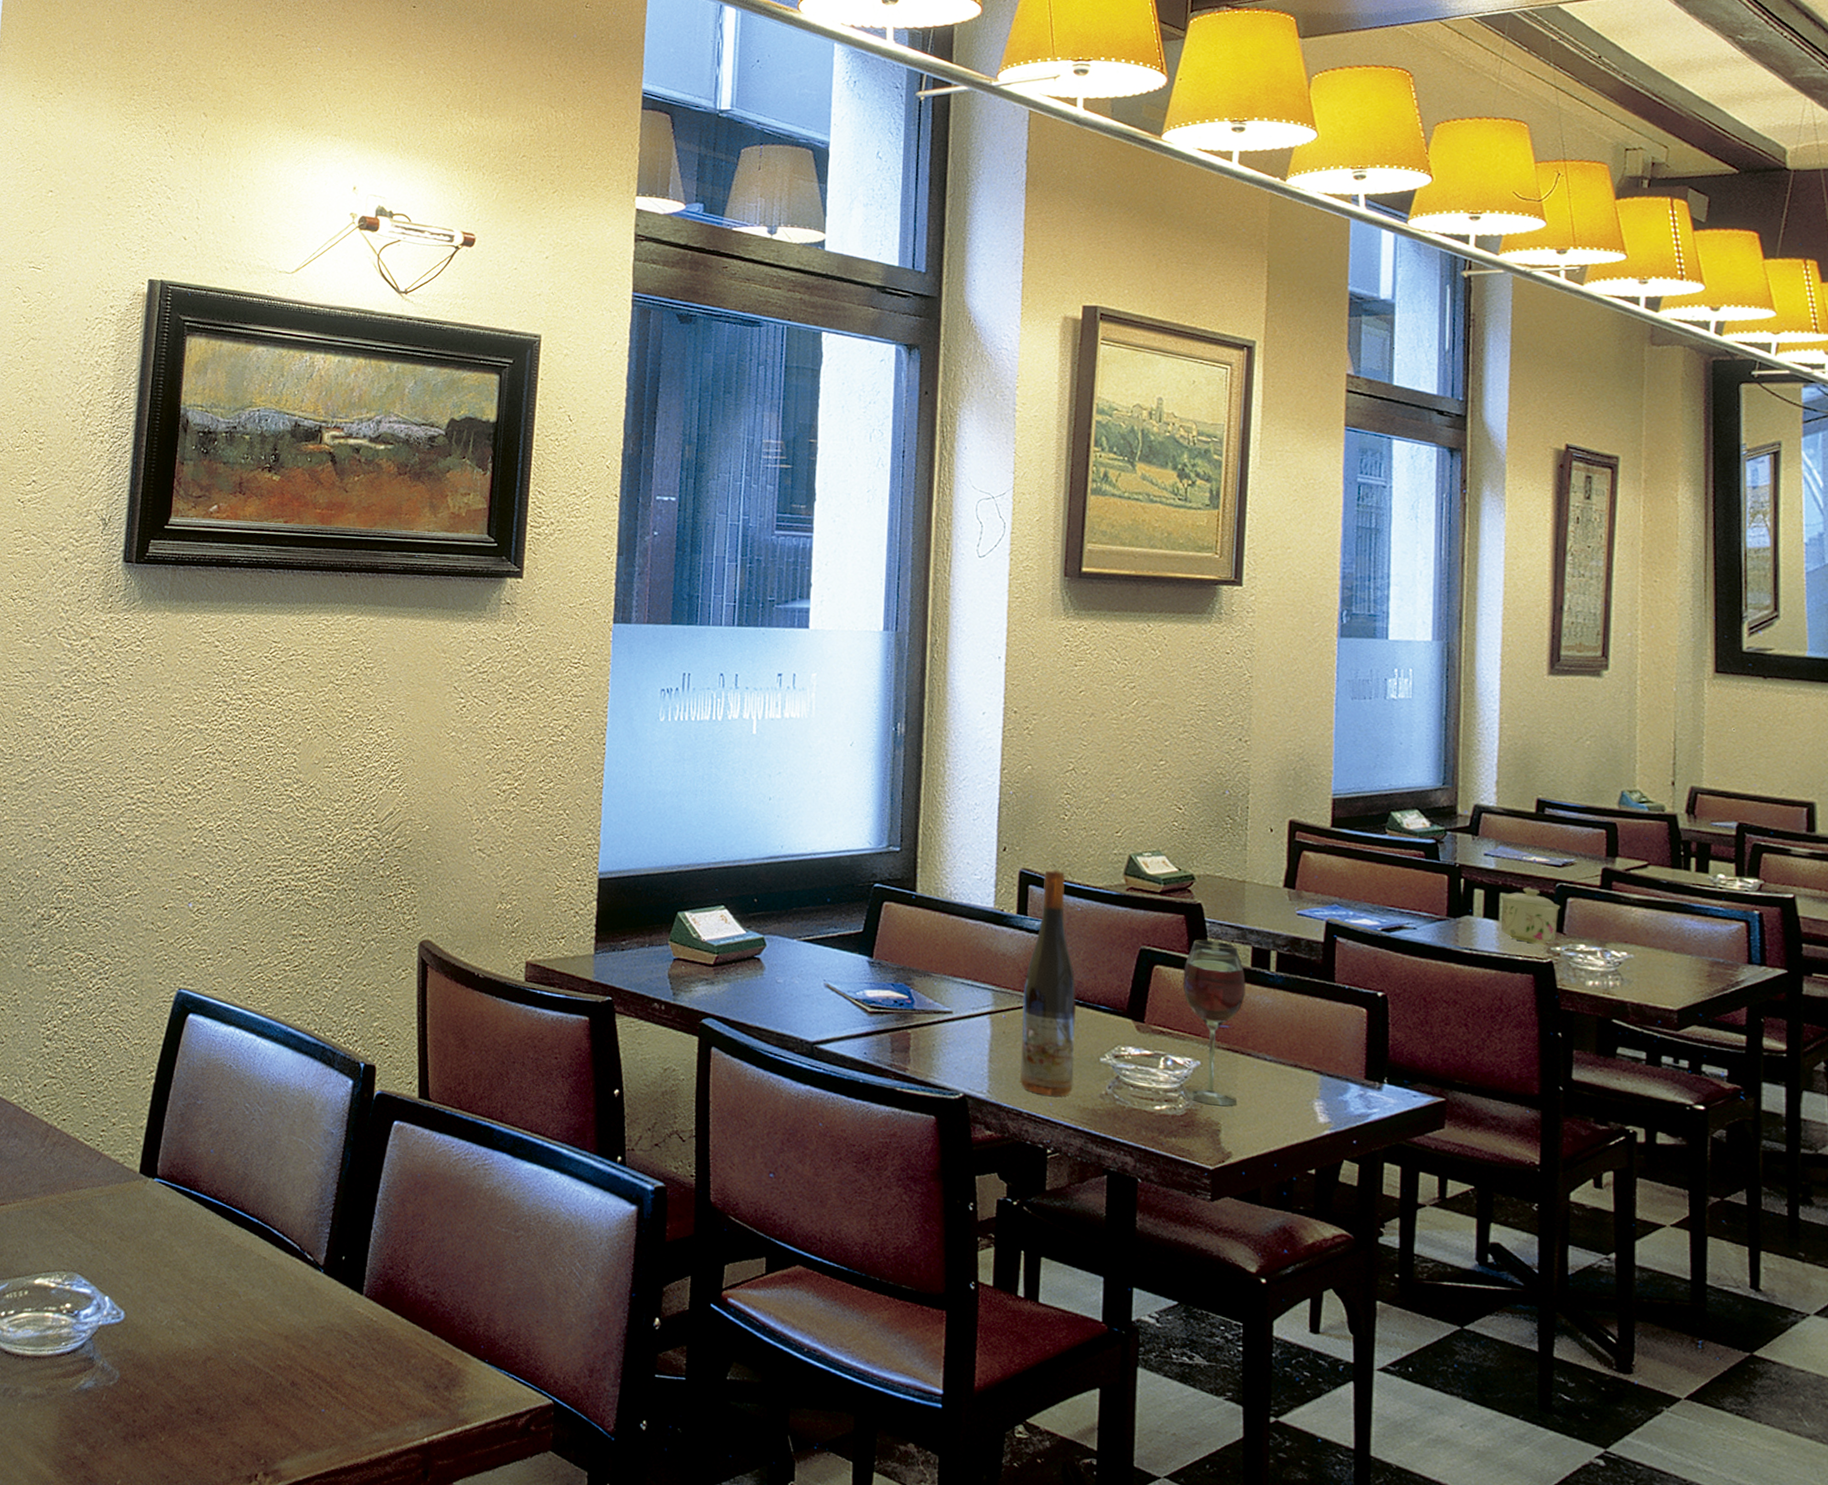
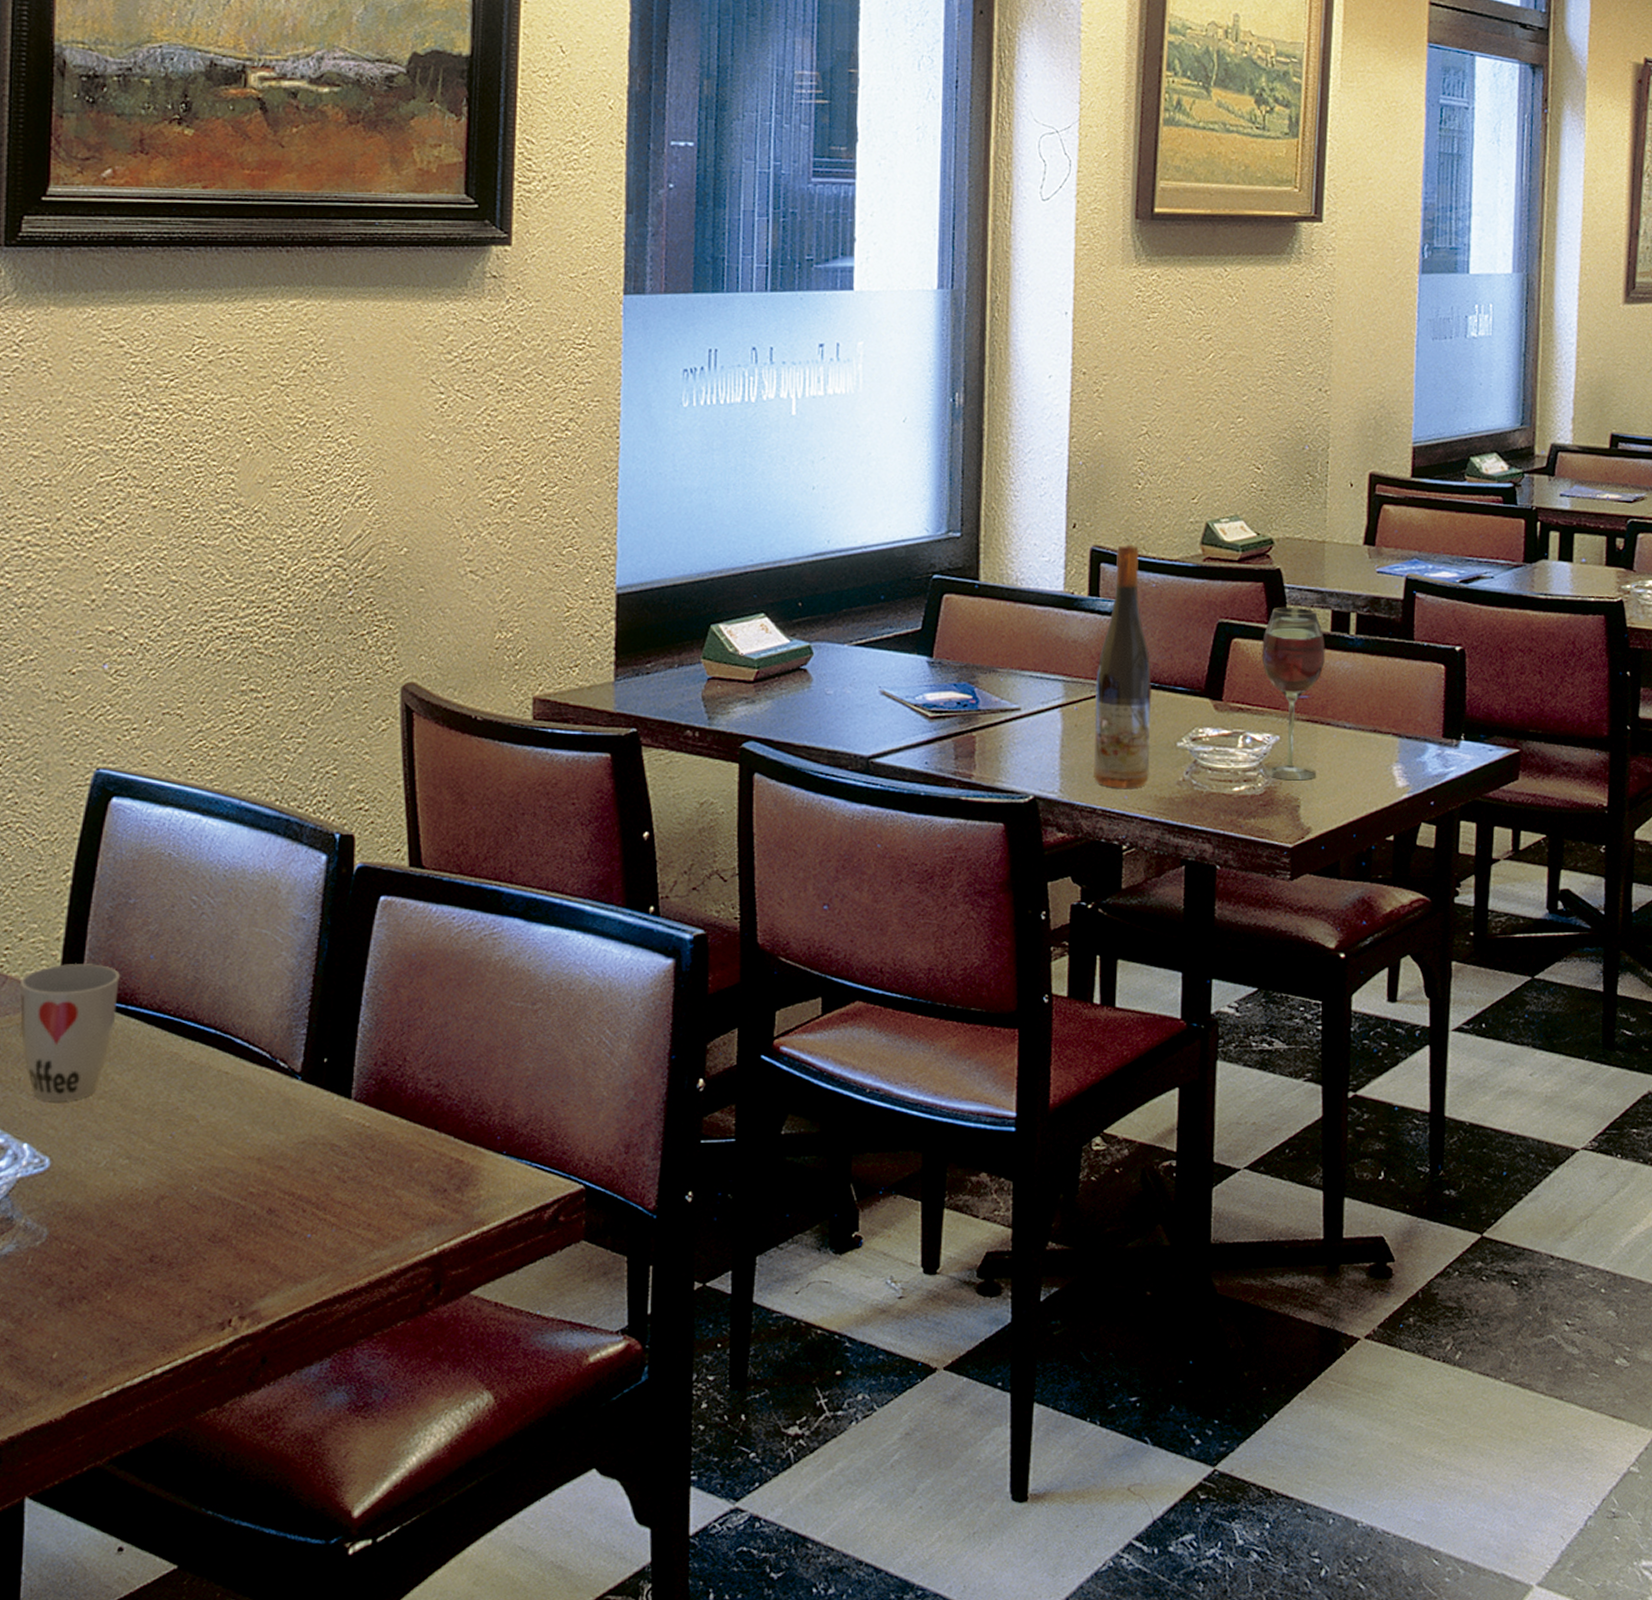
cup: none [109,1149,187,1266] -> present [19,963,120,1102]
sugar bowl: present [1500,887,1561,945] -> none [1574,526,1632,584]

